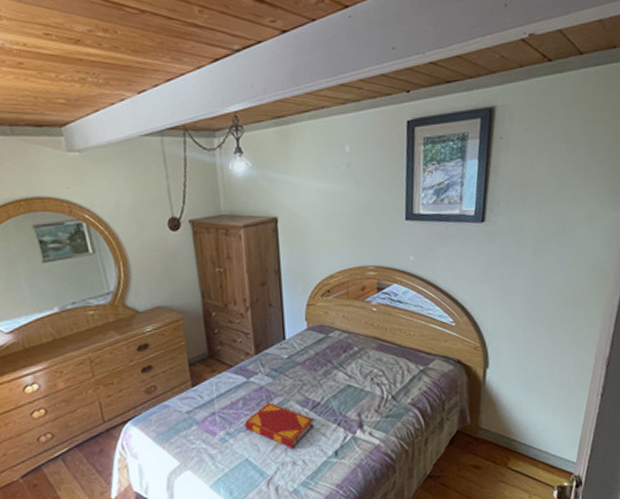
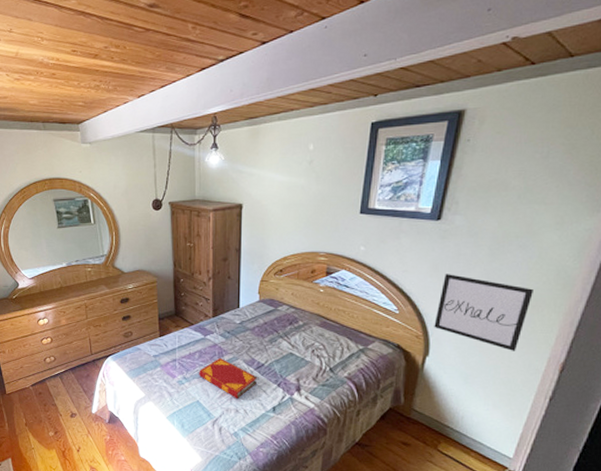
wall art: none [490,278,575,352] -> present [434,274,533,351]

